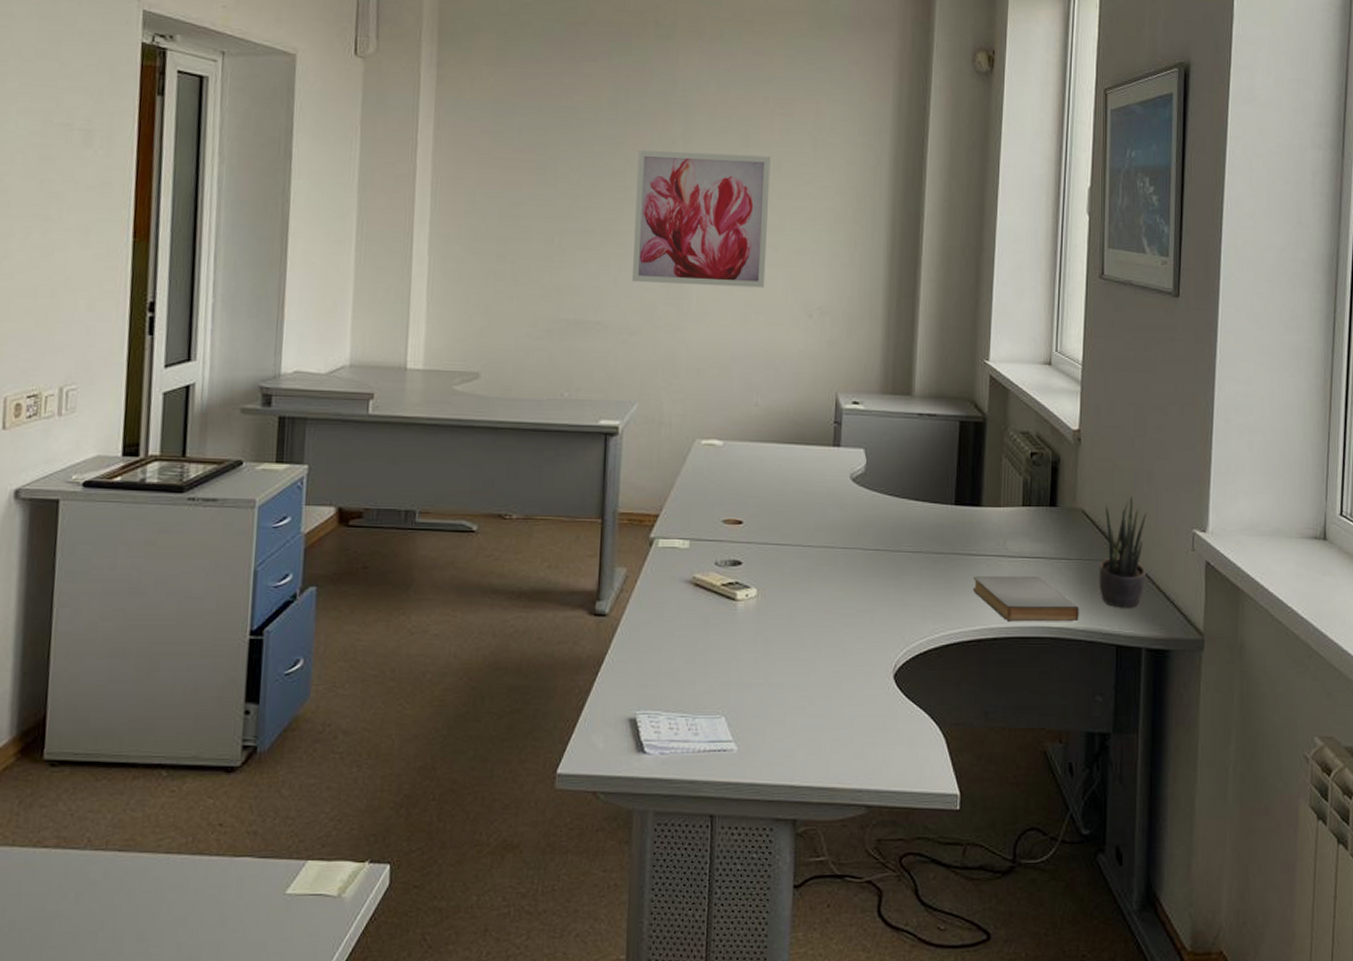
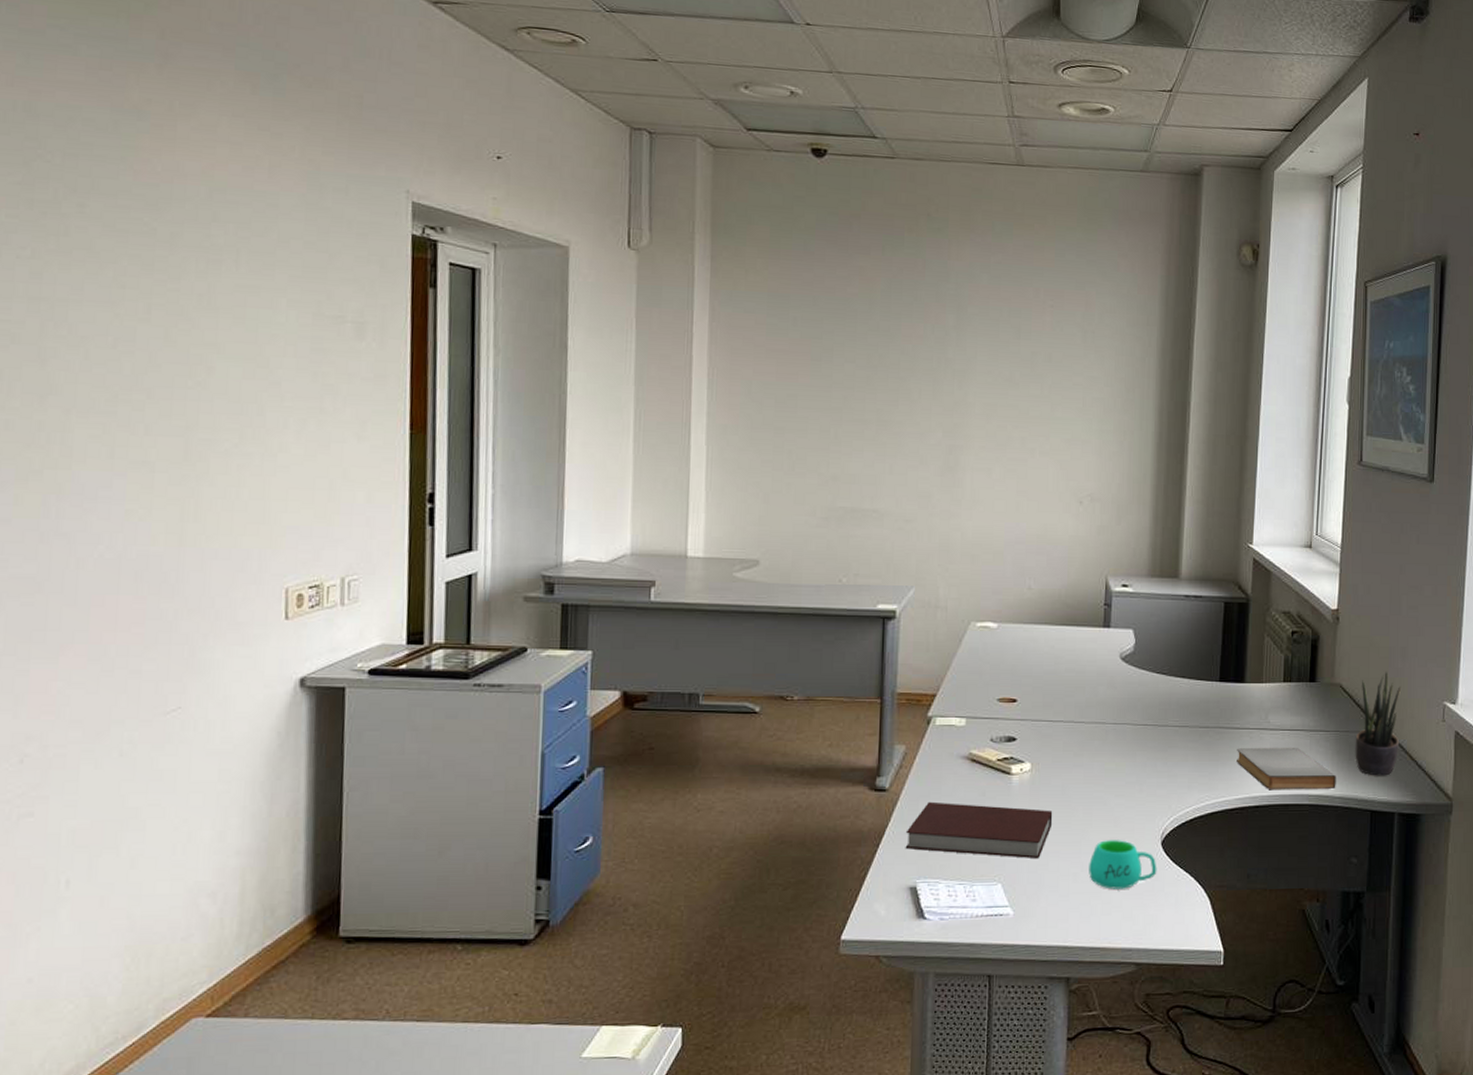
notebook: none [625,628,780,692] -> present [905,801,1053,859]
wall art: present [632,150,771,288] -> none [908,342,1042,476]
mug: none [817,672,889,725] -> present [1089,840,1157,889]

